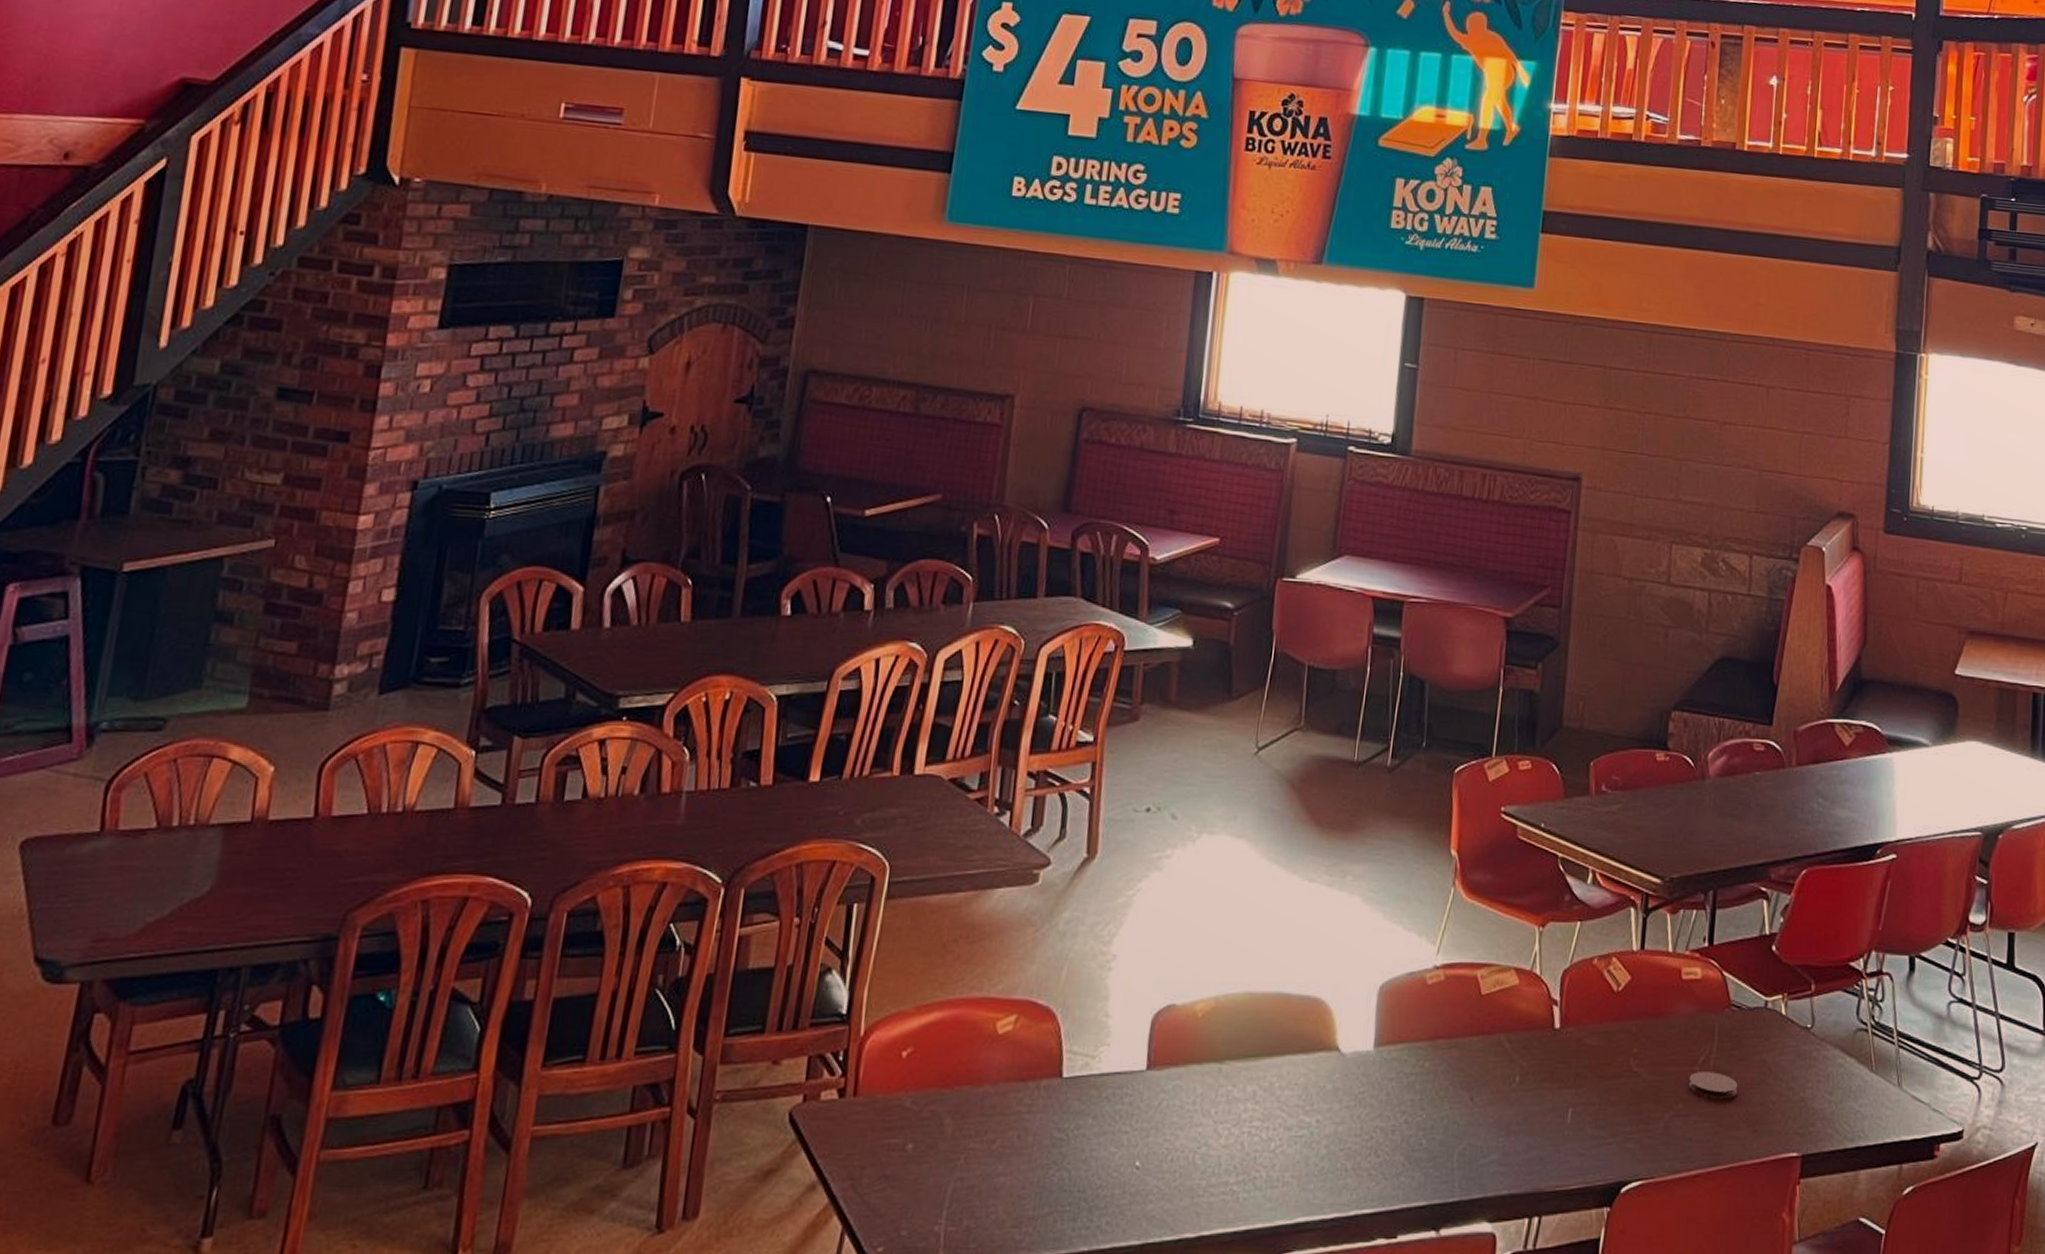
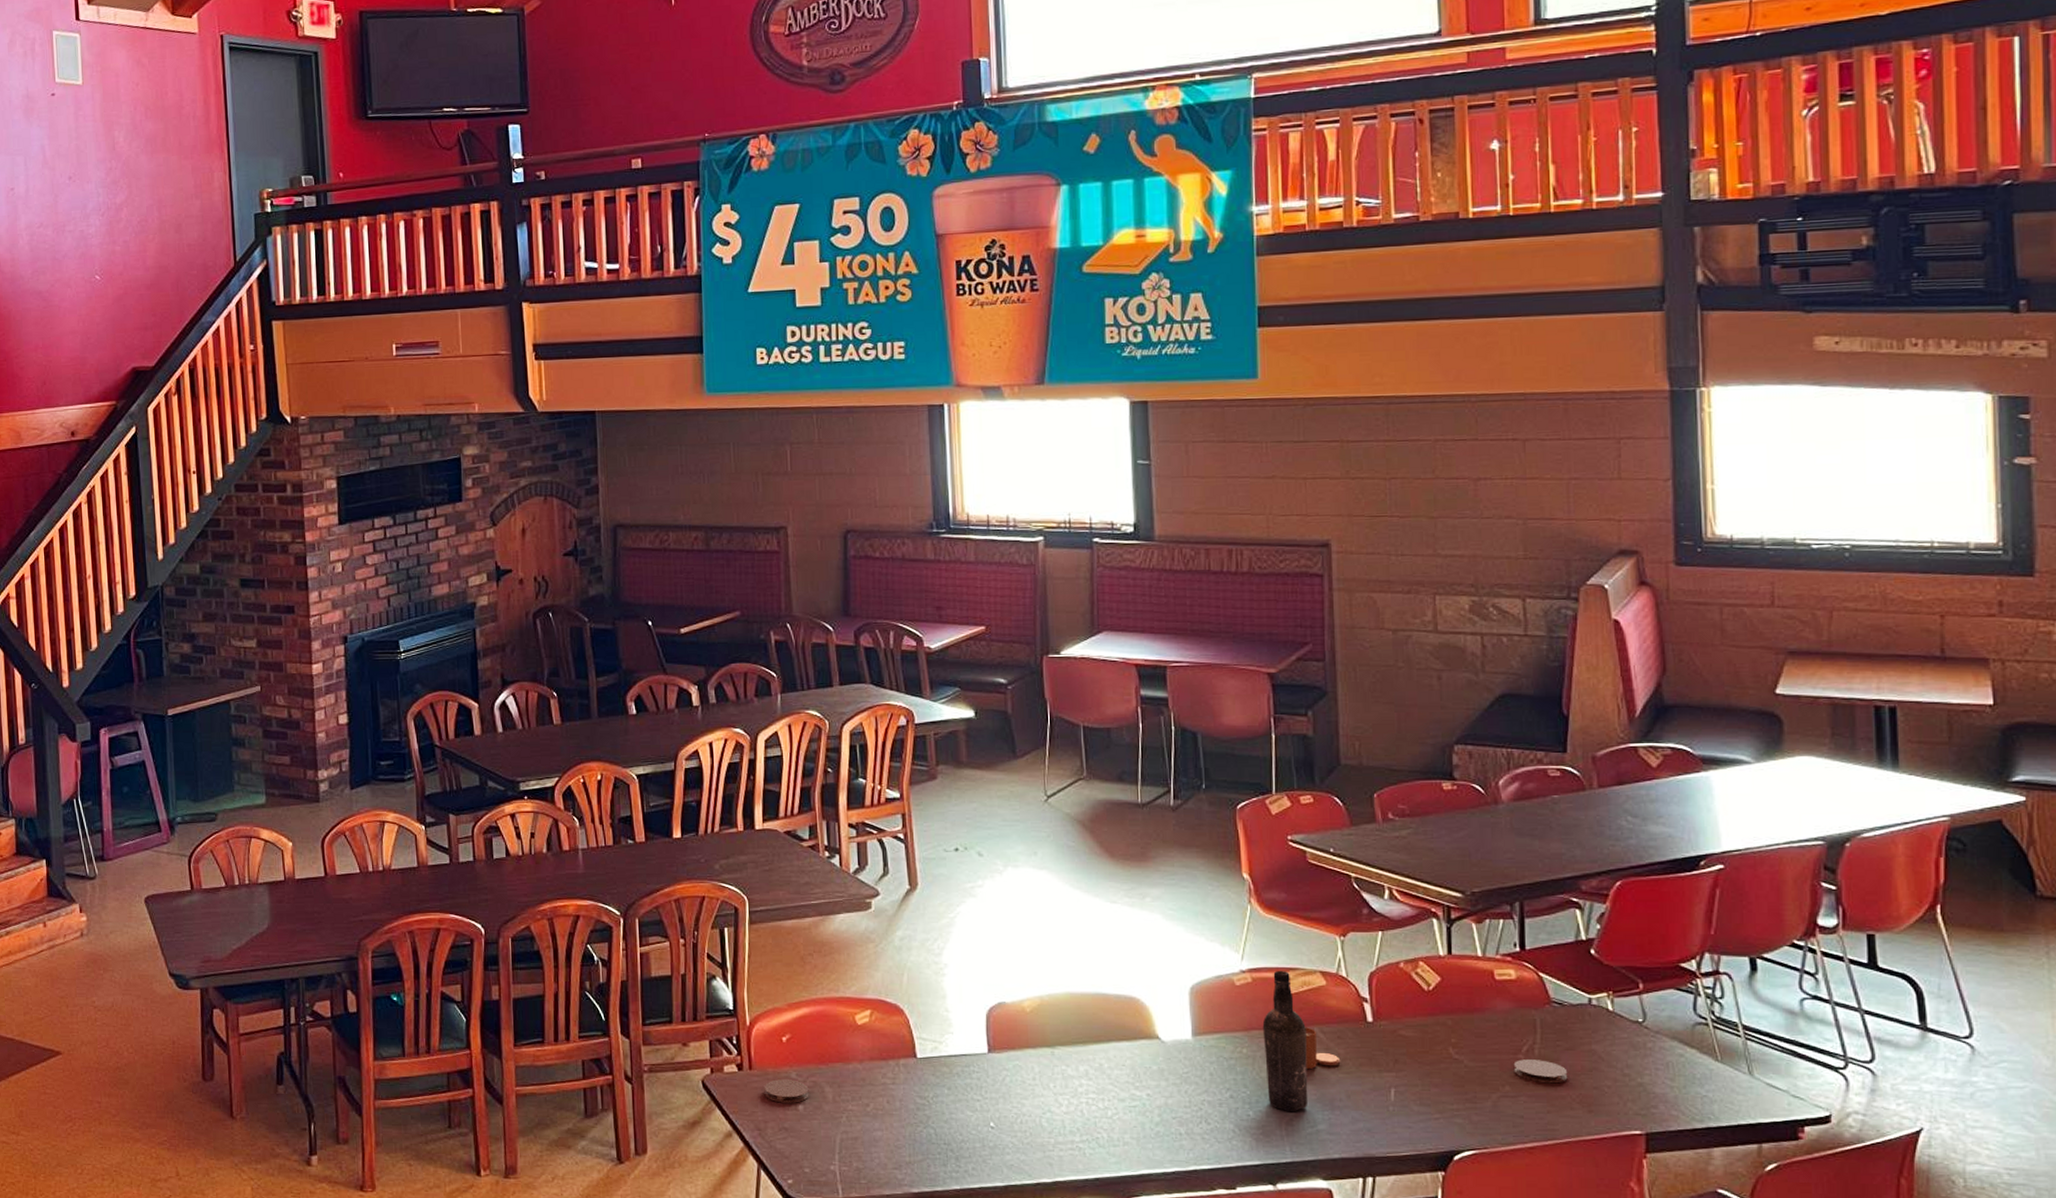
coaster: none [867,1109,925,1141] -> present [764,1079,809,1103]
beer bottle: none [1443,966,1493,1140] -> present [1262,970,1308,1112]
candle: none [1487,1035,1522,1087] -> present [1304,1027,1340,1070]

